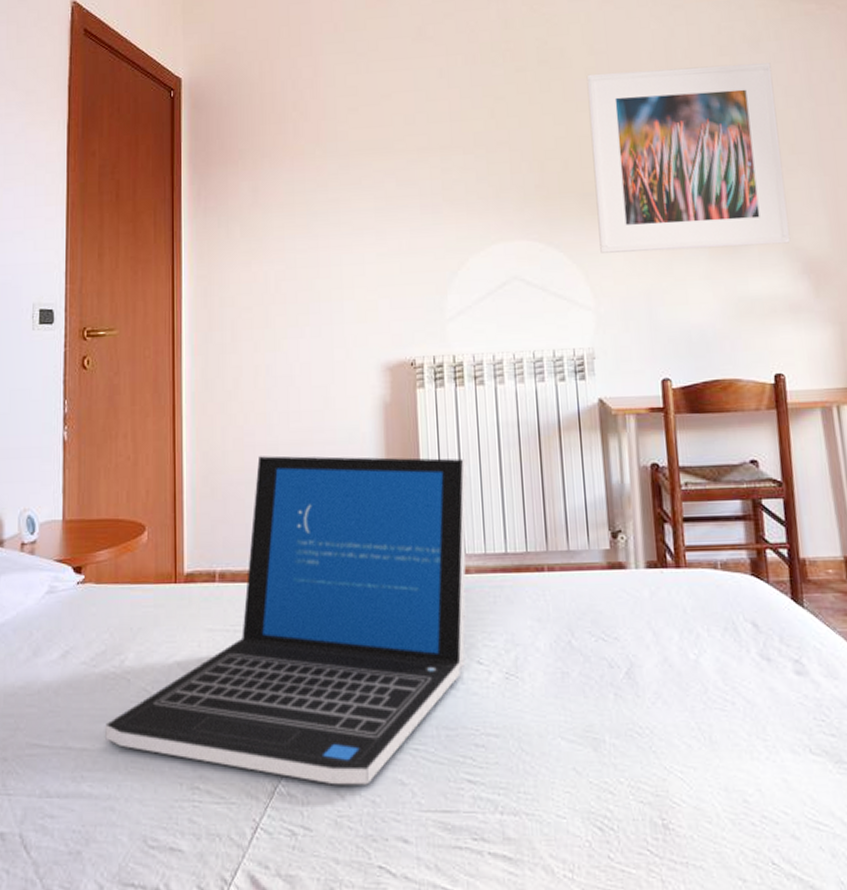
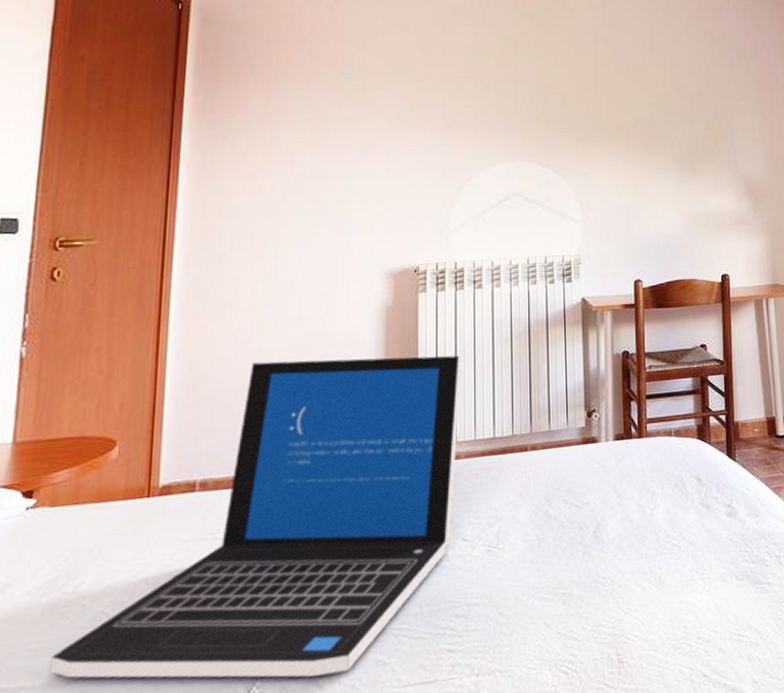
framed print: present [586,63,791,253] -> none [585,24,738,175]

